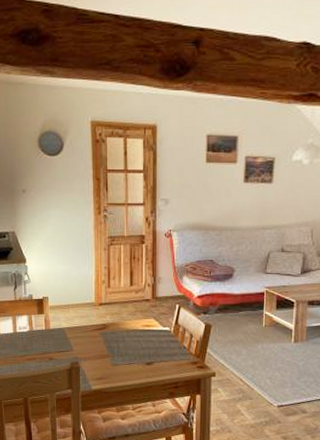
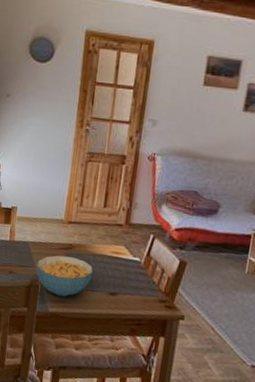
cereal bowl: none [75,335,129,374] -> present [36,255,94,297]

